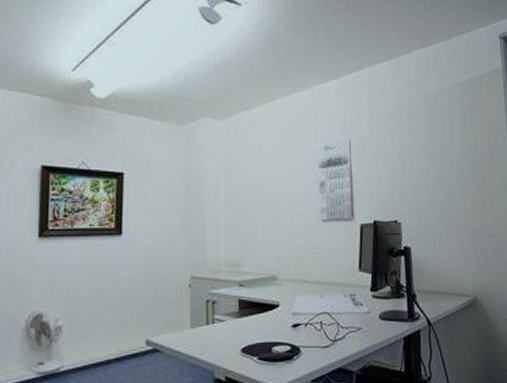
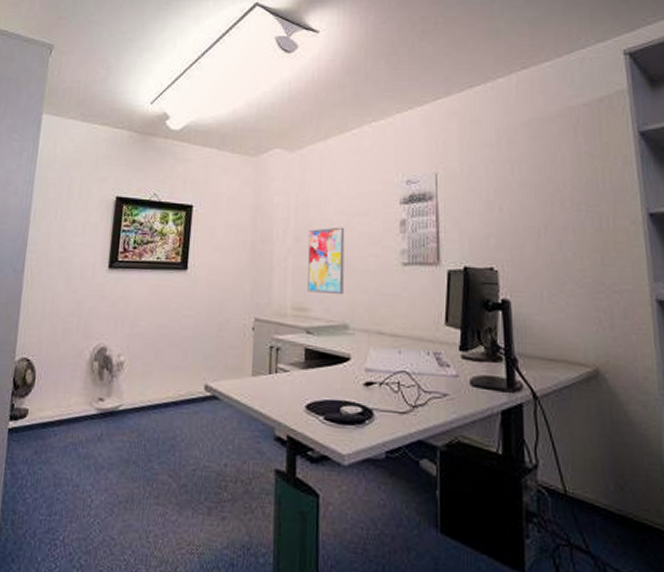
wall art: none [238,189,271,251] -> present [307,227,345,295]

